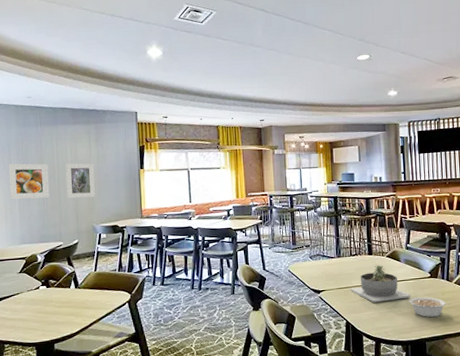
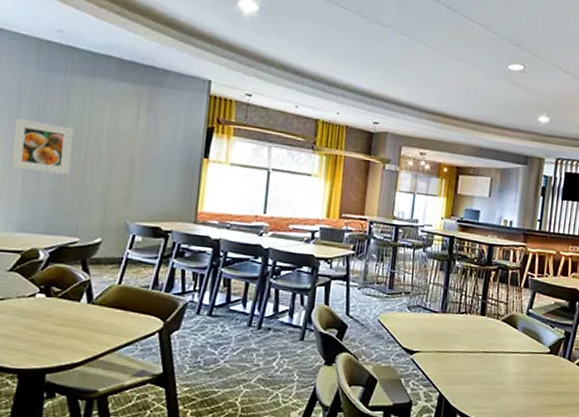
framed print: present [65,163,95,199] -> none [94,132,139,185]
succulent planter: present [350,265,411,303] -> none [450,329,523,376]
legume: present [409,297,451,318] -> none [519,375,568,403]

